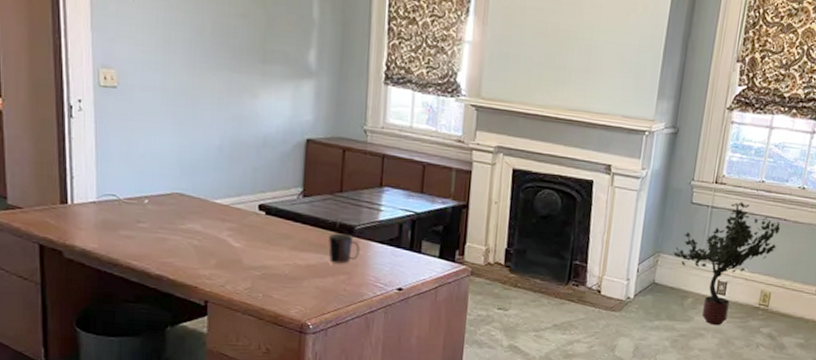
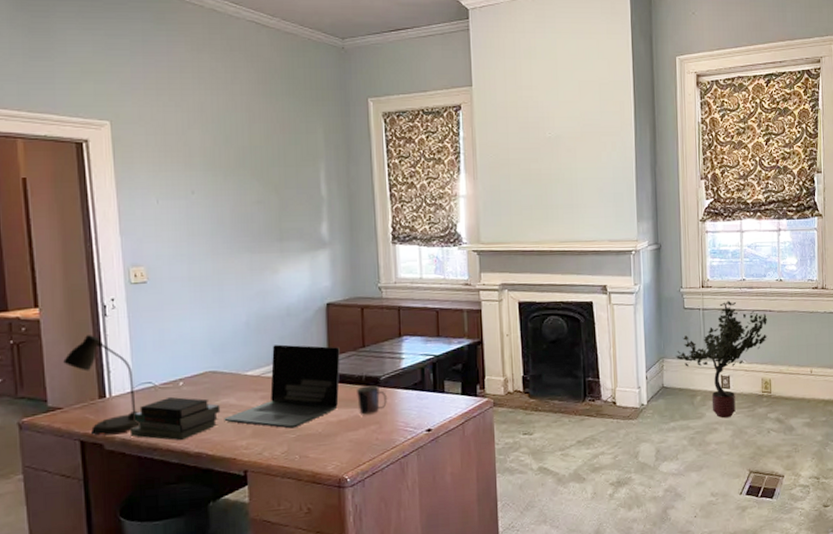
desk lamp: none [25,135,102,244] -> present [63,335,140,436]
books: none [90,214,186,260] -> present [129,397,221,440]
laptop: none [188,175,316,266] -> present [224,344,340,429]

